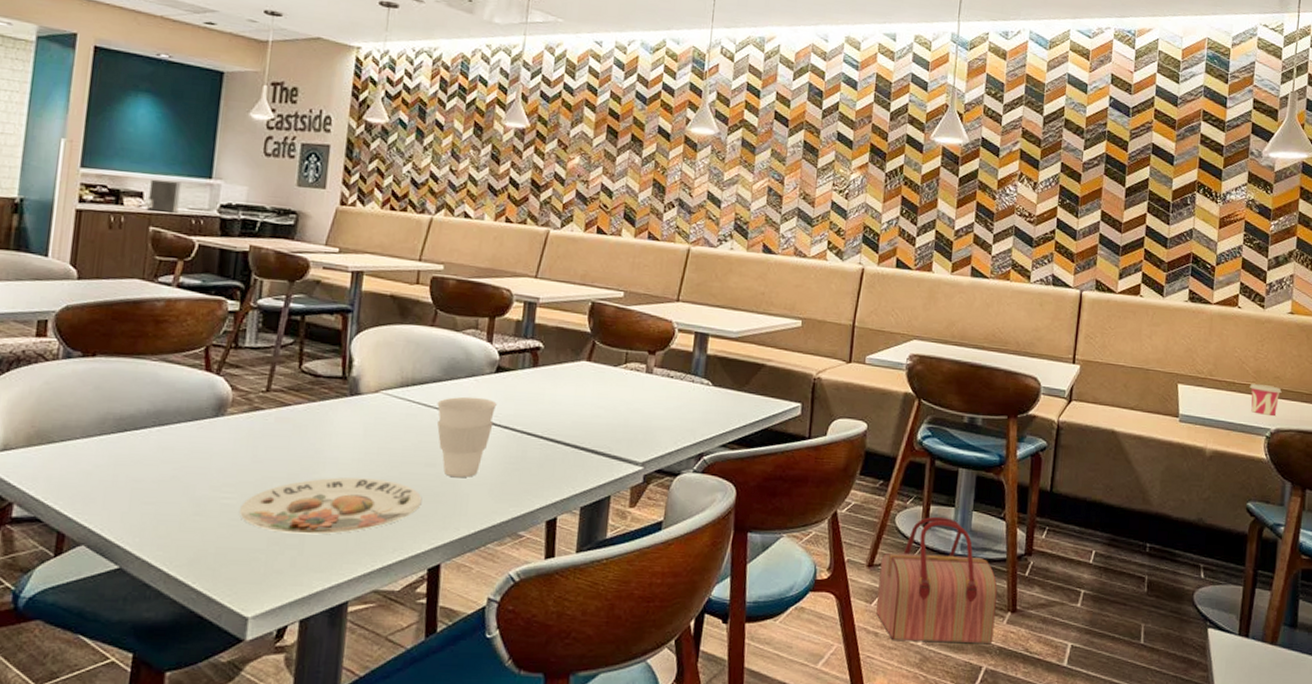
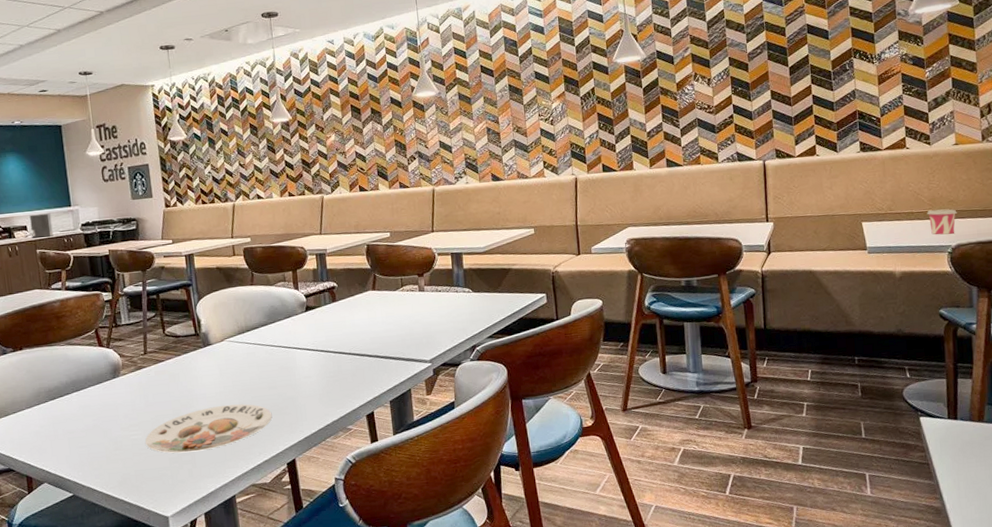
cup: present [437,396,497,478] -> none [267,332,312,394]
handbag: present [876,516,998,645] -> none [632,363,736,464]

